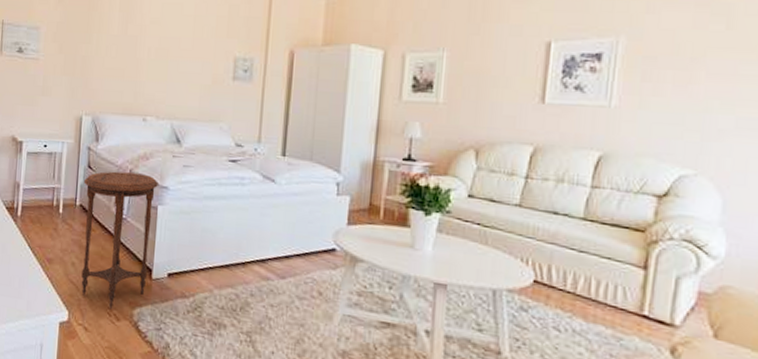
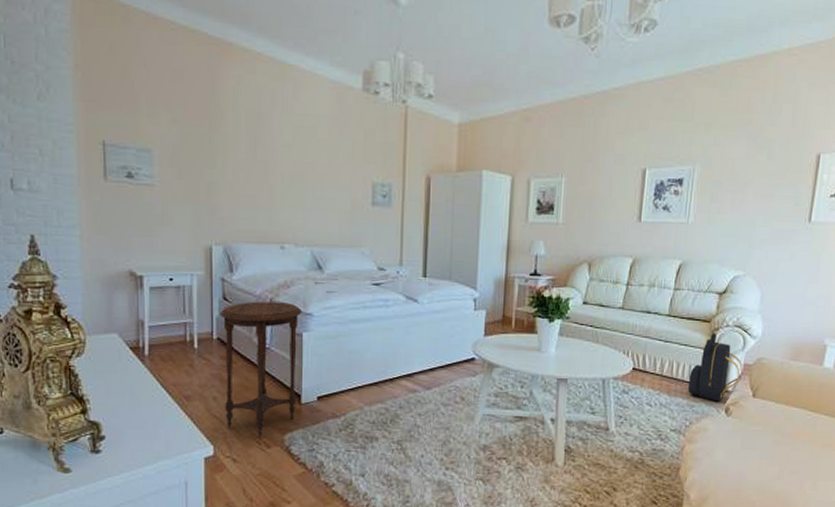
backpack: none [612,246,696,338] -> present [687,333,743,402]

